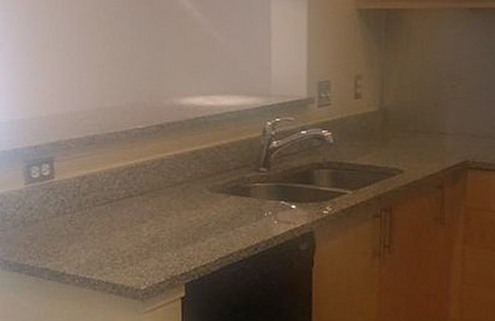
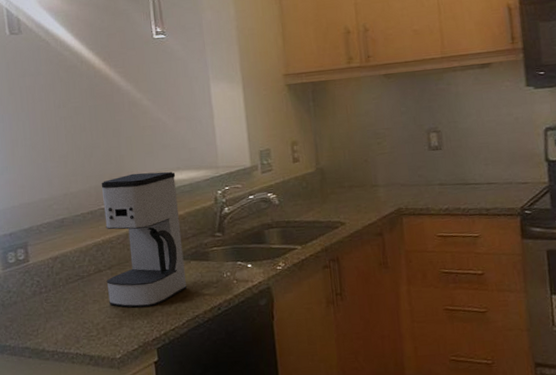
coffee maker: none [136,93,224,239] -> present [101,171,188,308]

